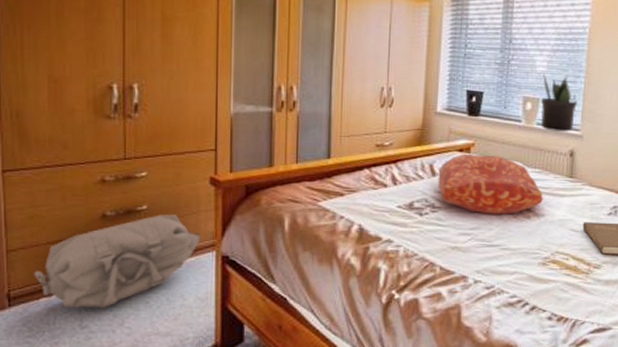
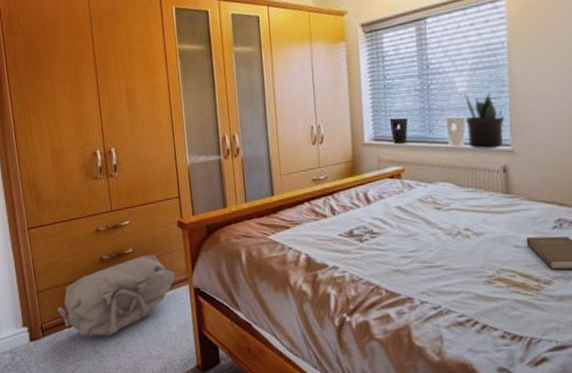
cushion: present [438,153,543,214] -> none [373,179,480,236]

